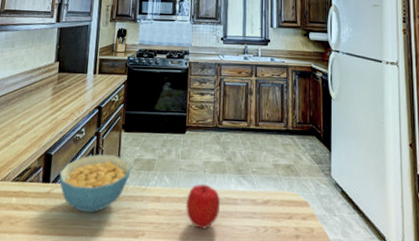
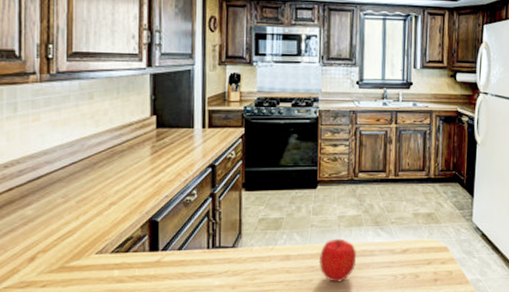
cereal bowl: present [59,154,131,213] -> none [170,216,255,277]

